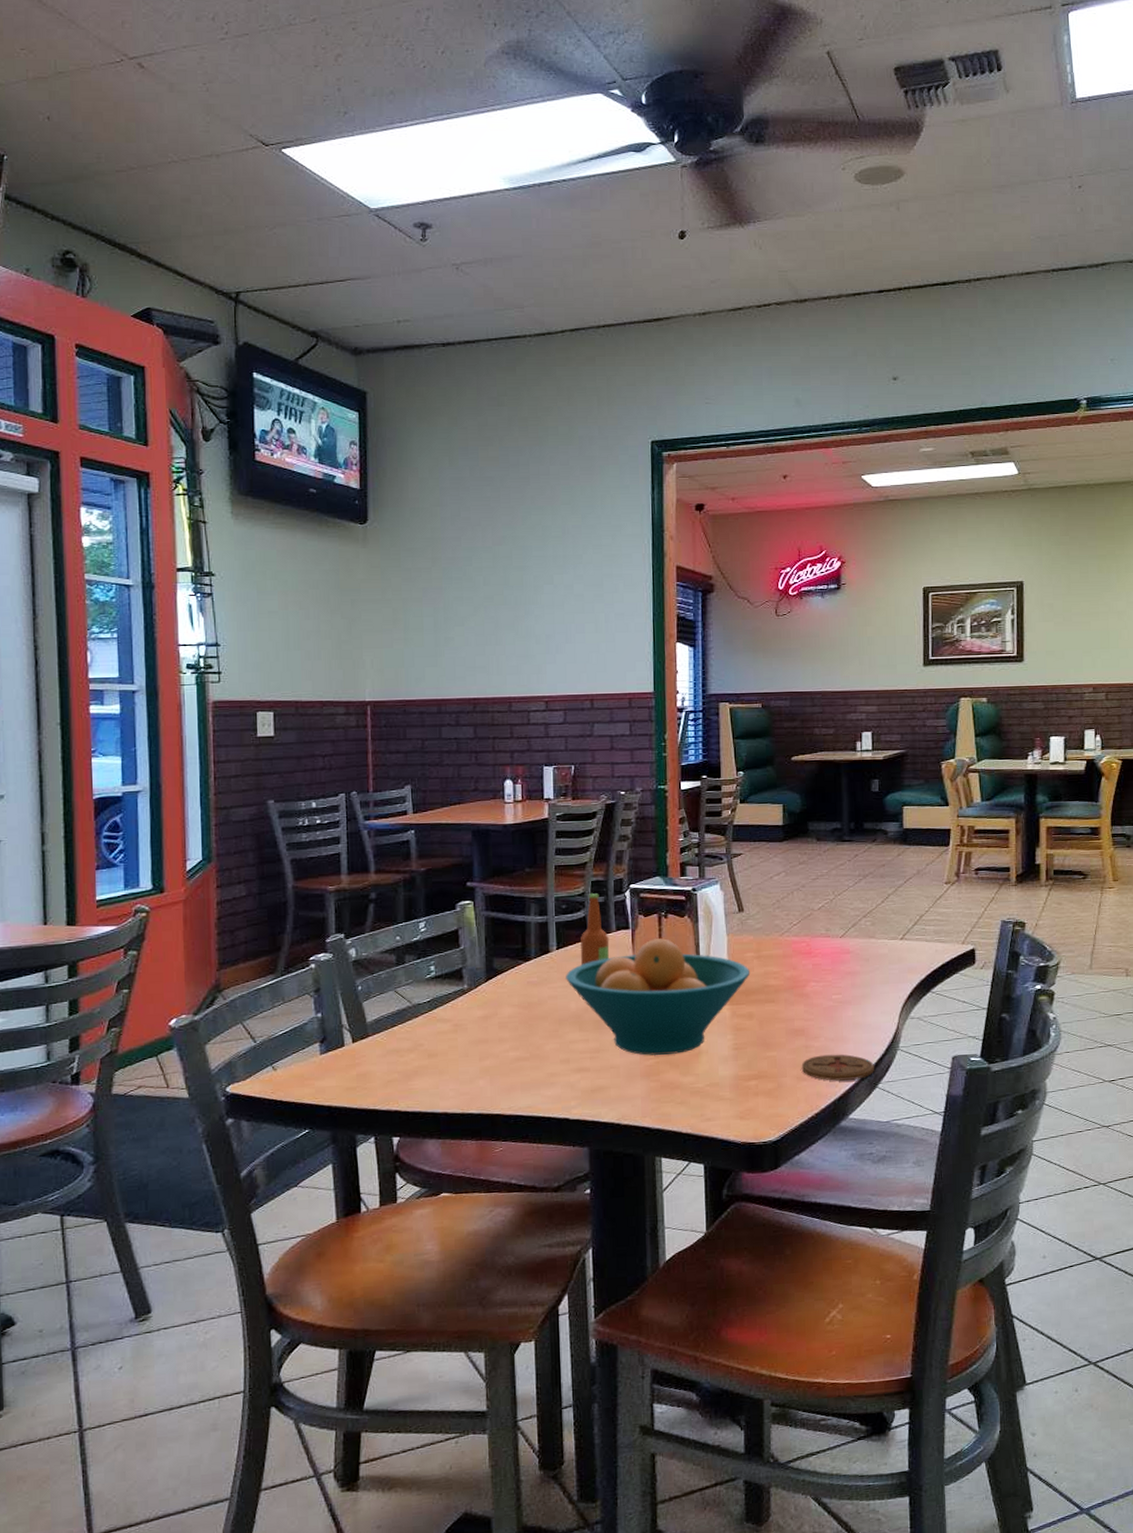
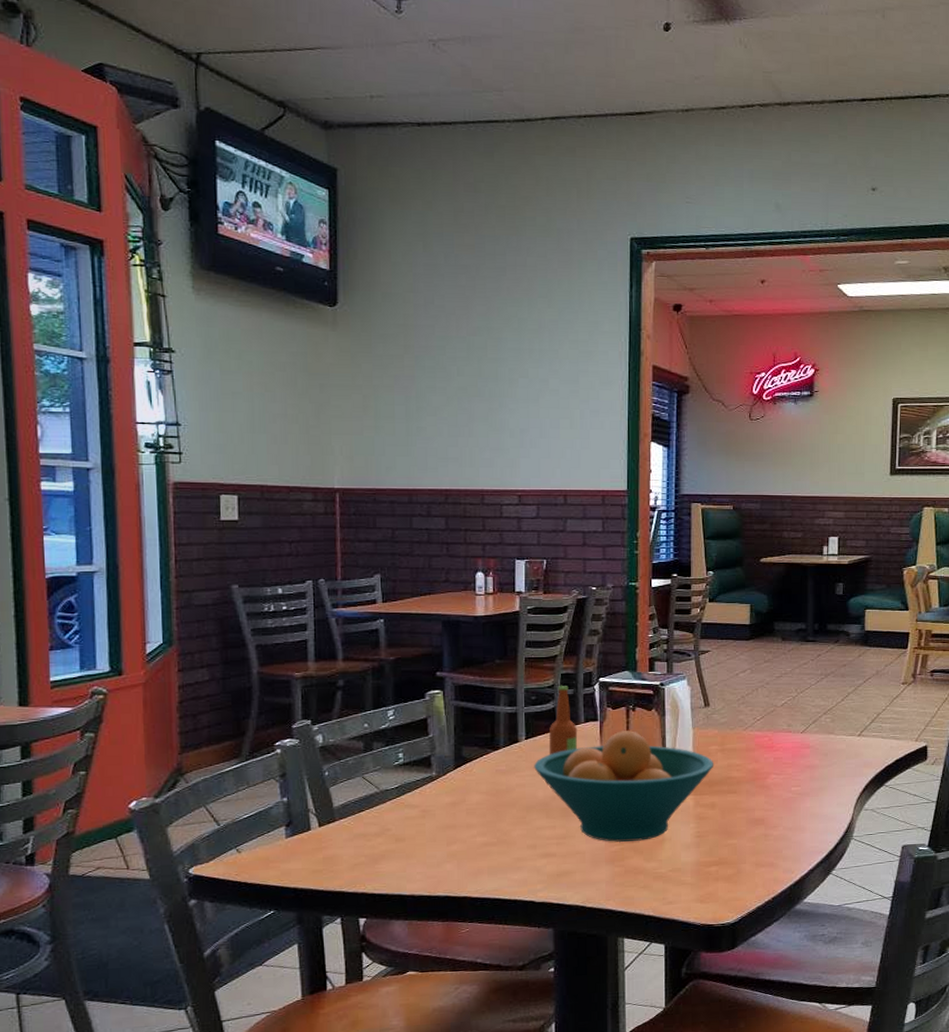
coaster: present [801,1054,874,1081] -> none [760,842,829,868]

